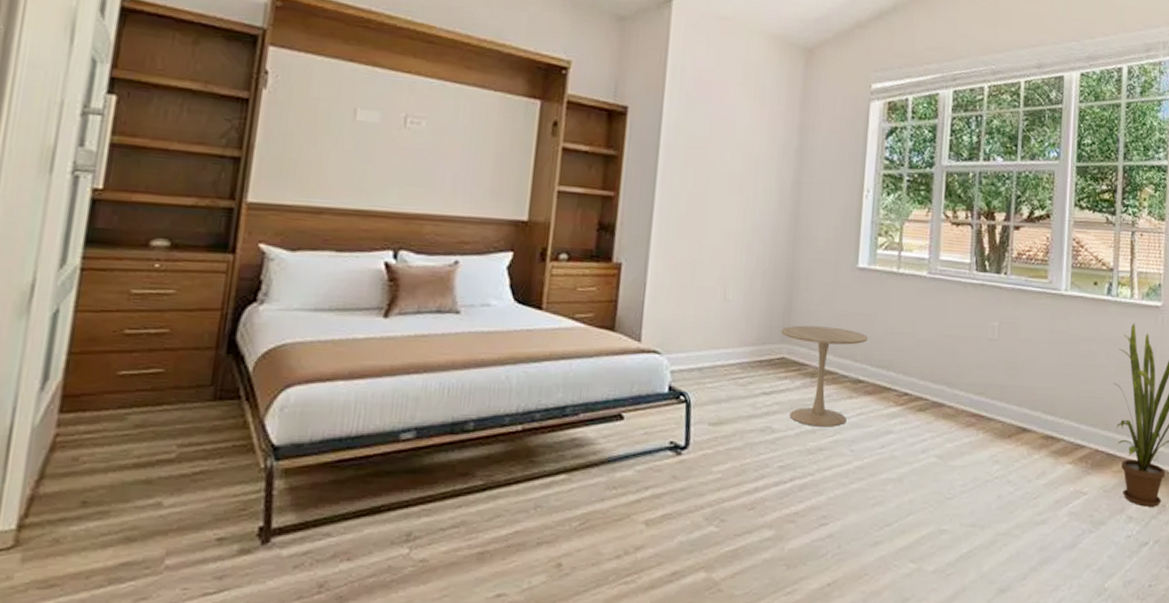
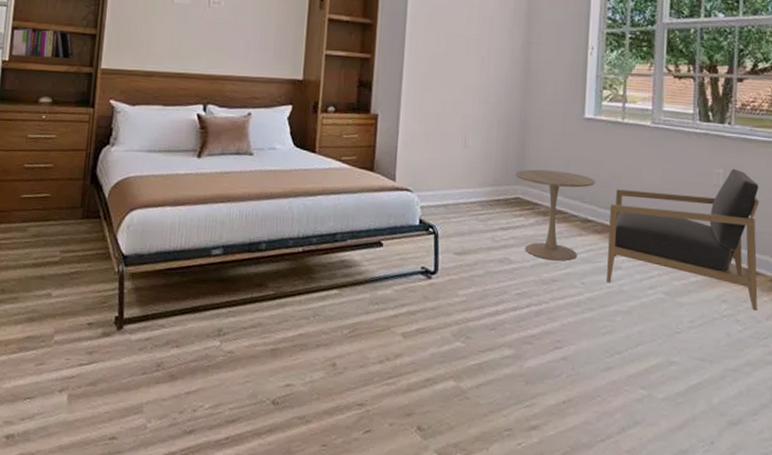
books: none [108,143,206,189] -> present [11,27,74,59]
armchair: none [877,322,1033,469] -> present [607,169,760,310]

